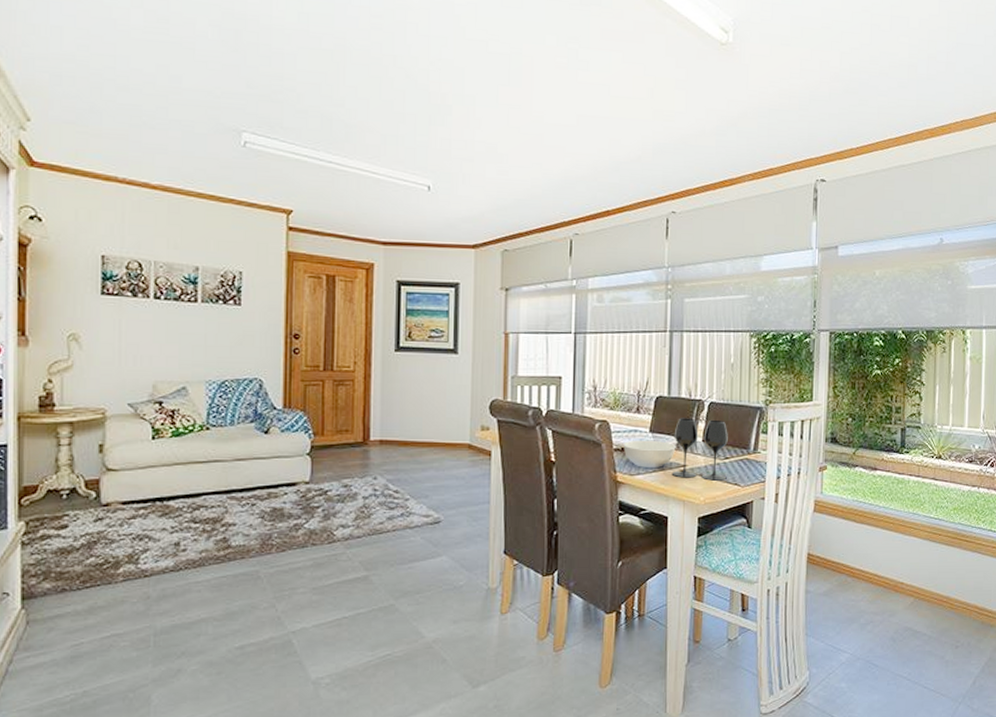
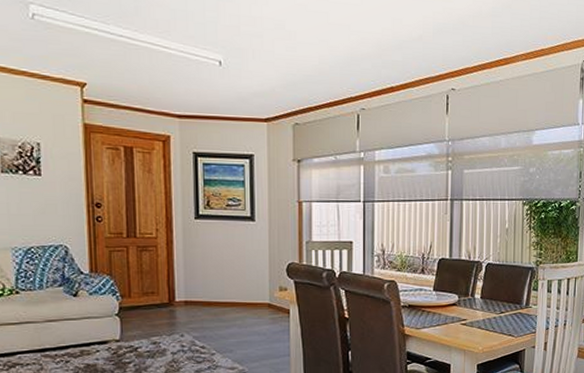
bowl: present [623,440,676,468] -> none [410,297,457,322]
wine glass: present [671,418,728,481] -> none [453,277,503,332]

